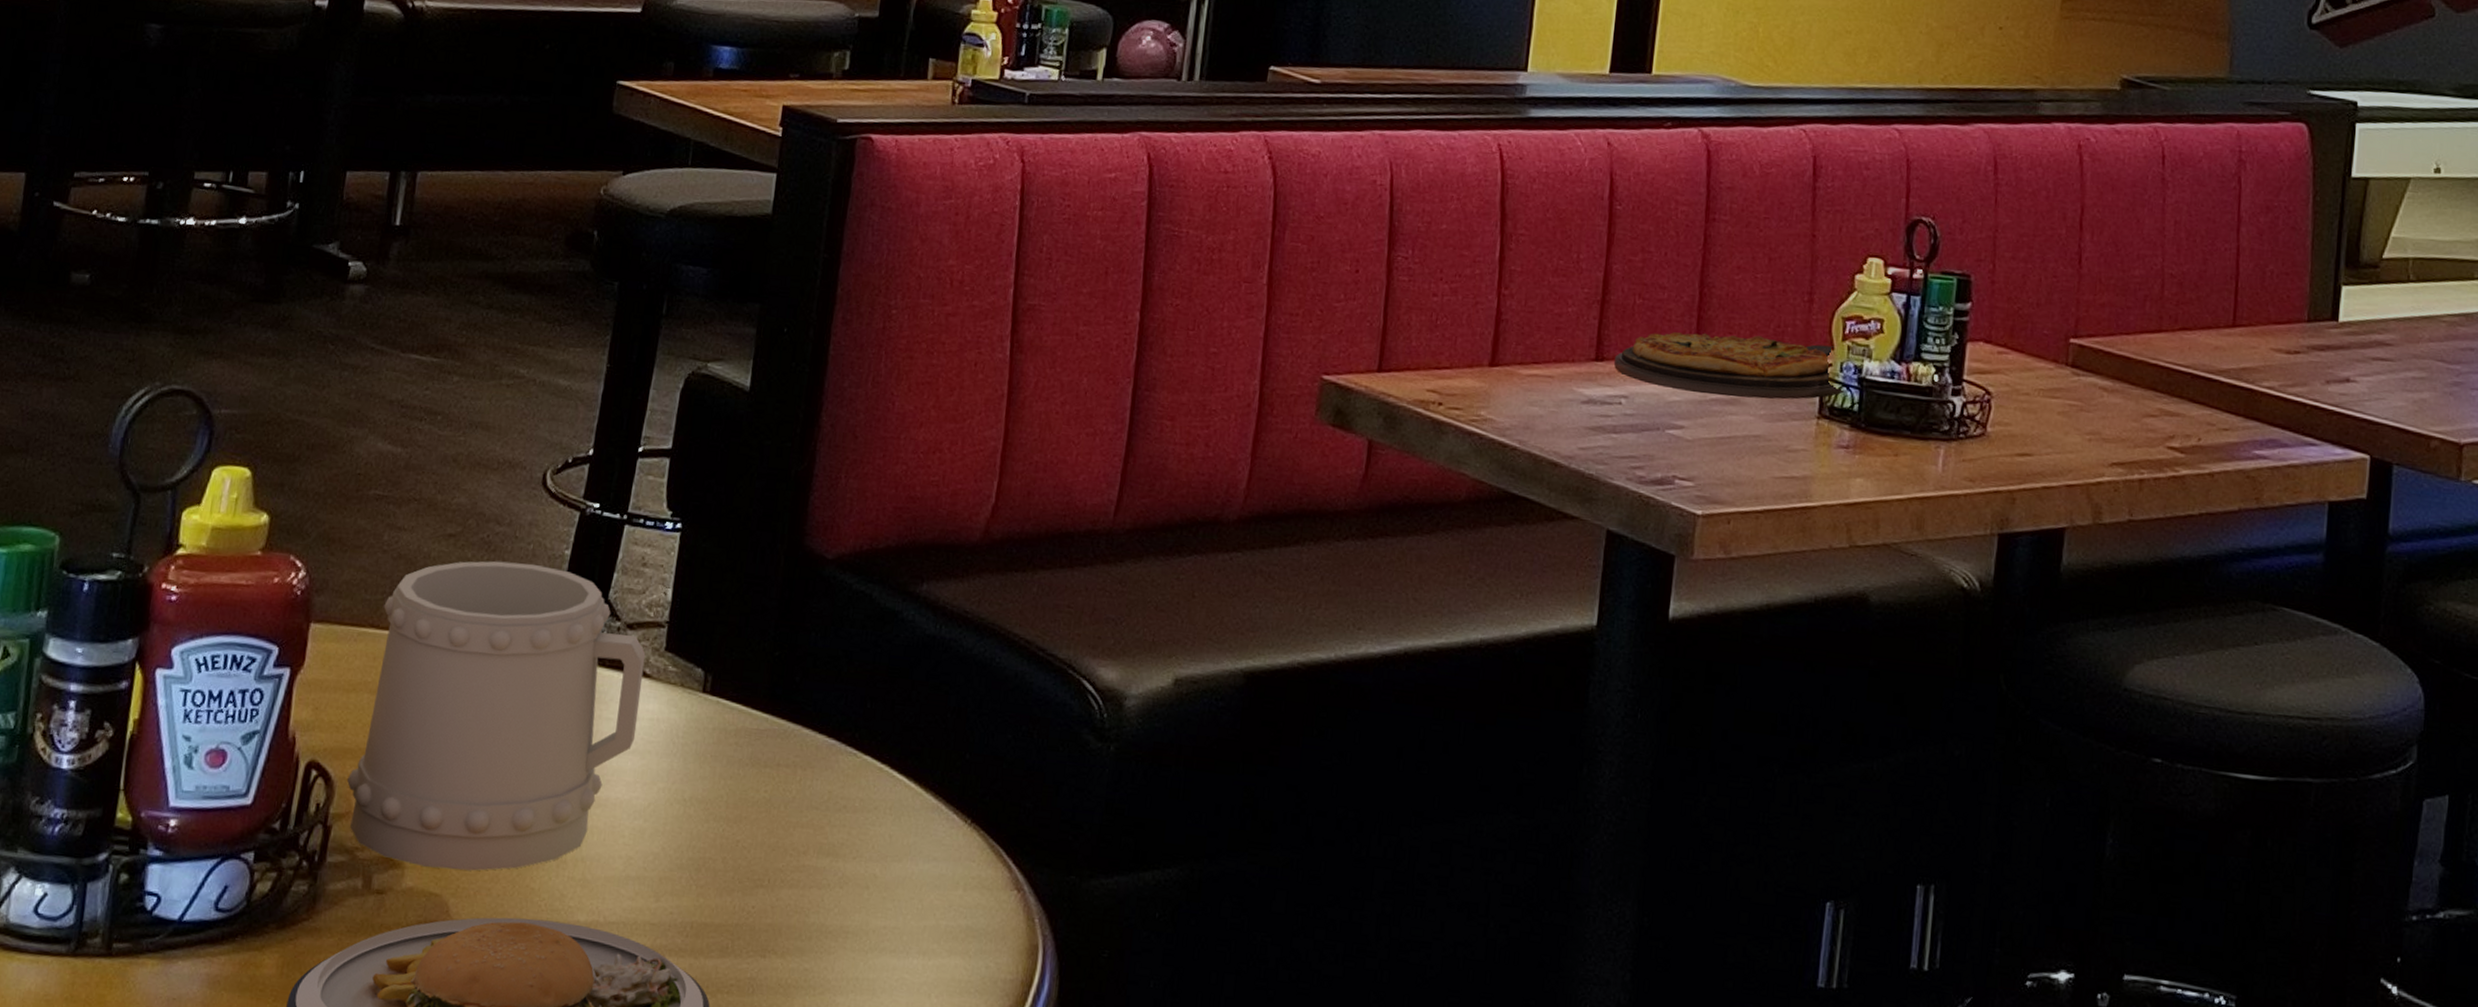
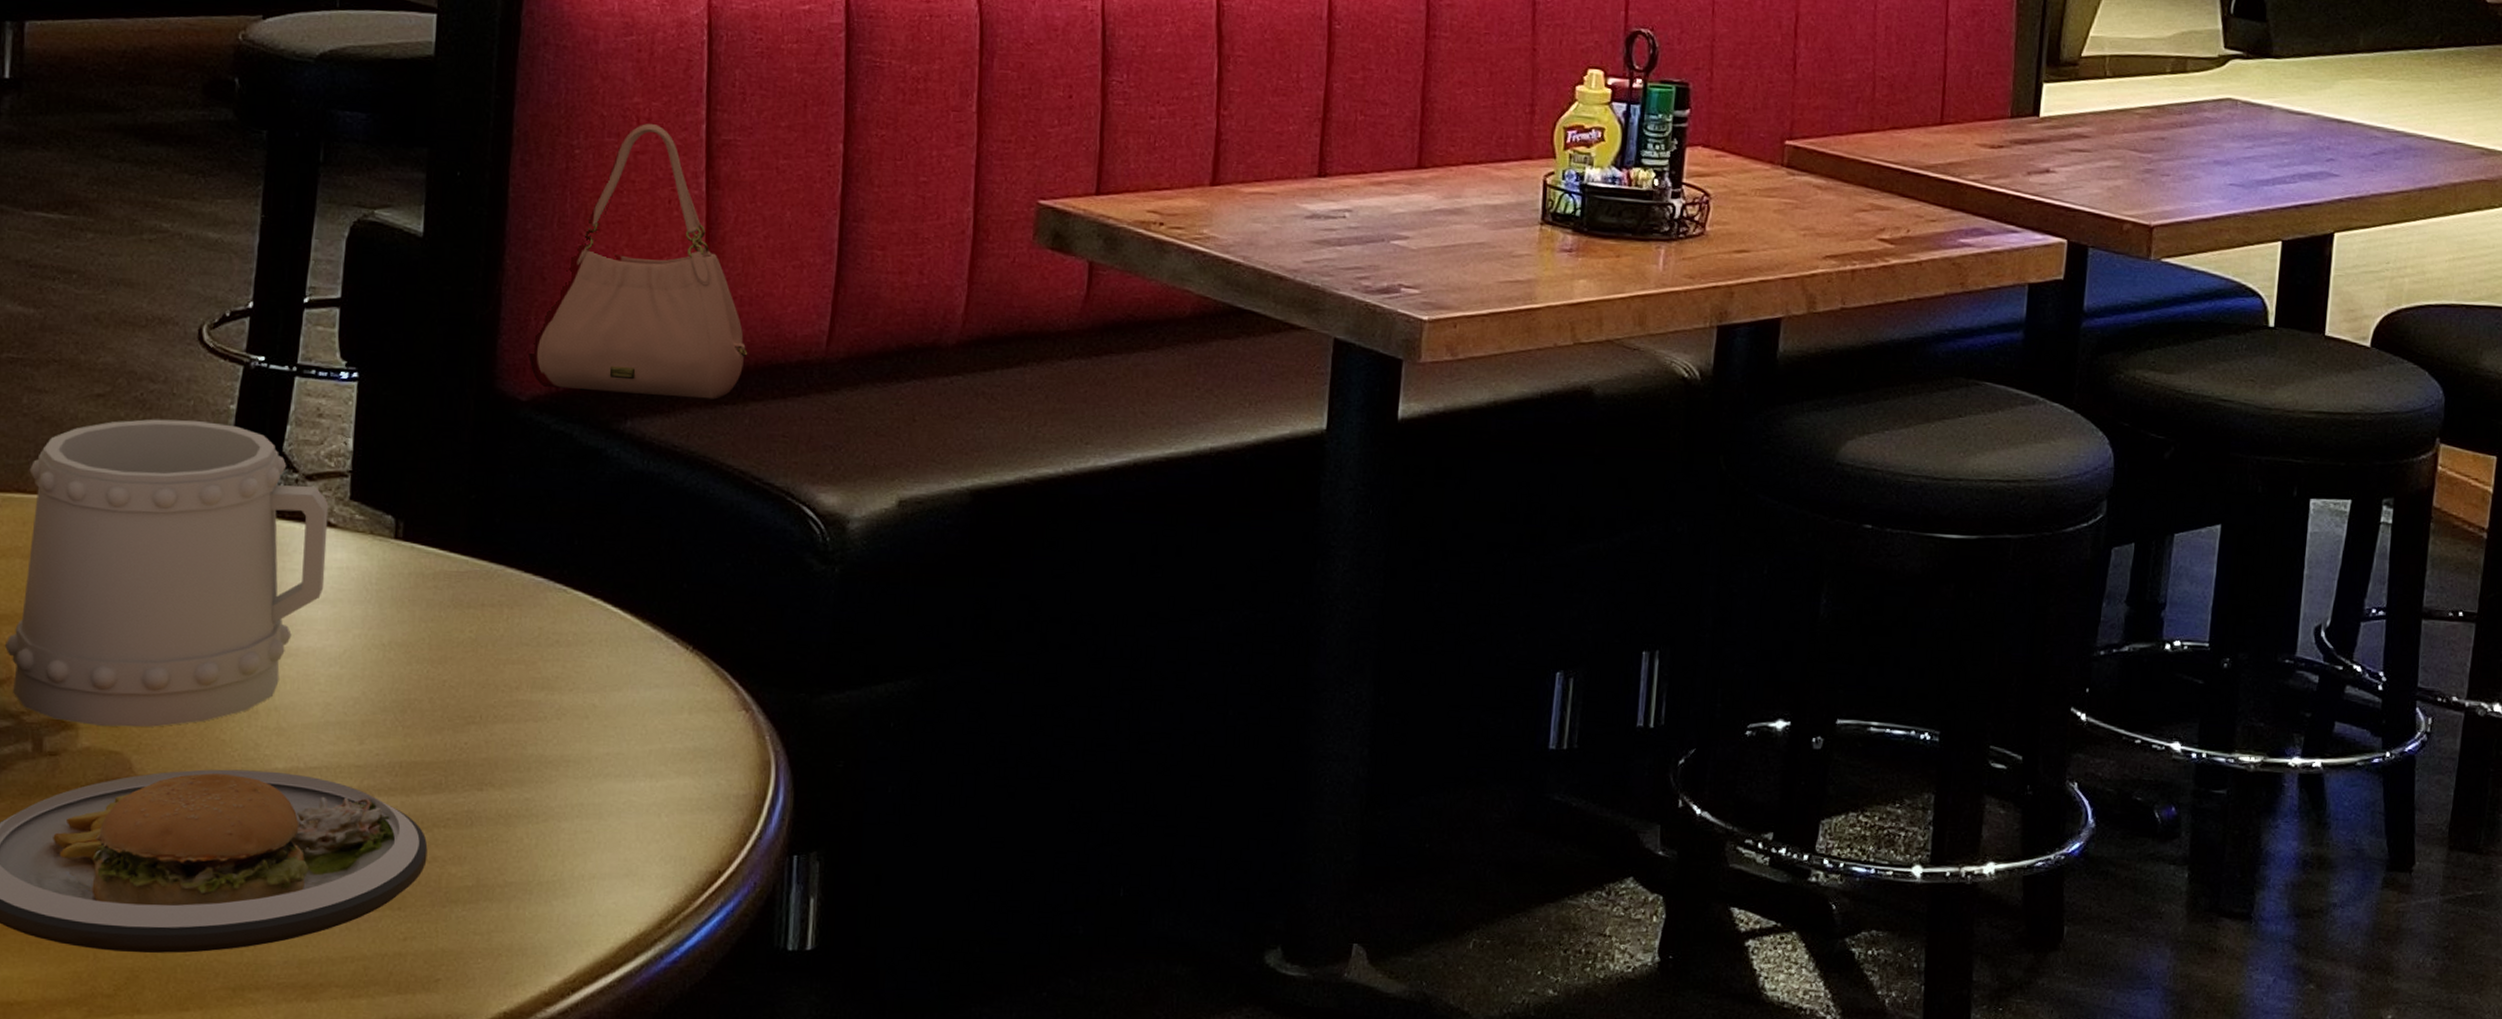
handbag: none [836,286,1039,566] -> present [527,124,747,400]
pizza: present [1614,332,1846,400] -> none [1337,146,1569,208]

